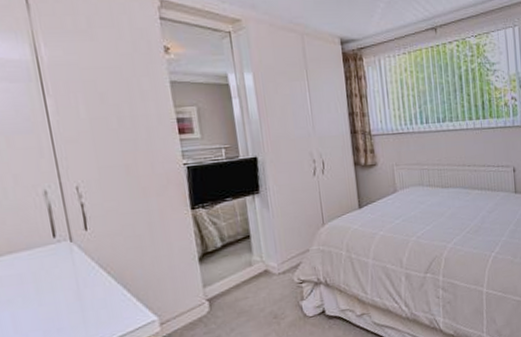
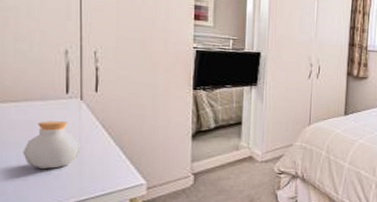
potion bottle: none [16,268,81,324] -> present [22,121,81,169]

